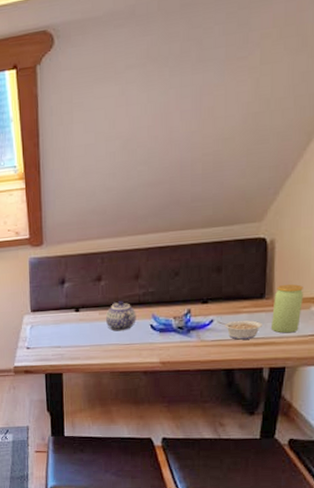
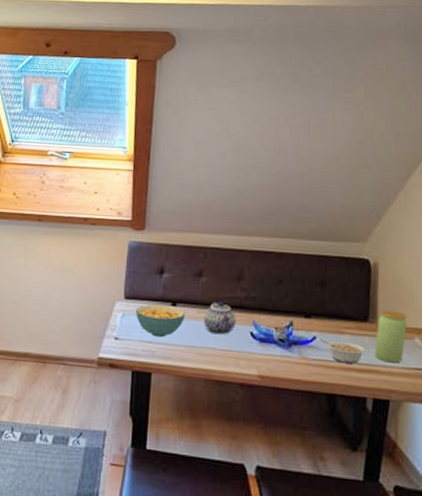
cereal bowl: none [43,312,88,342] -> present [136,304,185,338]

